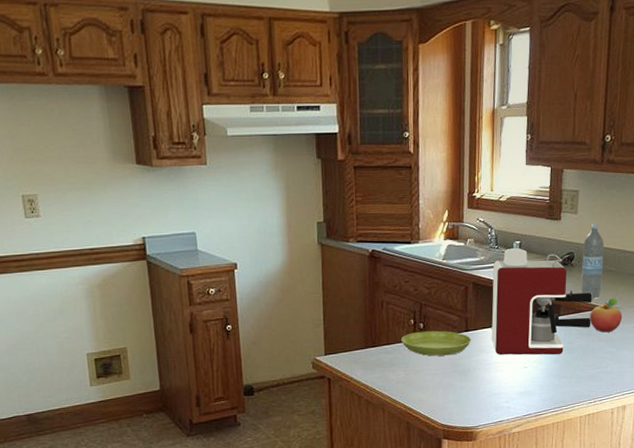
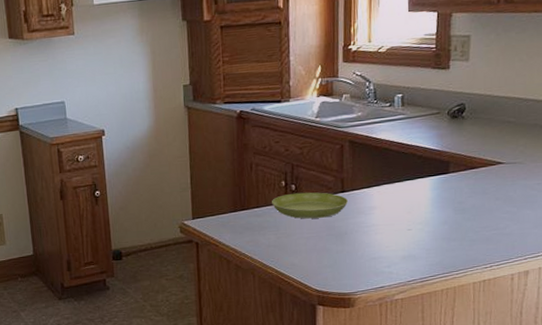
coffee maker: present [491,247,592,356] -> none [370,101,487,217]
water bottle: present [581,224,604,299] -> none [474,71,501,154]
fruit: present [589,298,622,333] -> none [484,151,523,191]

